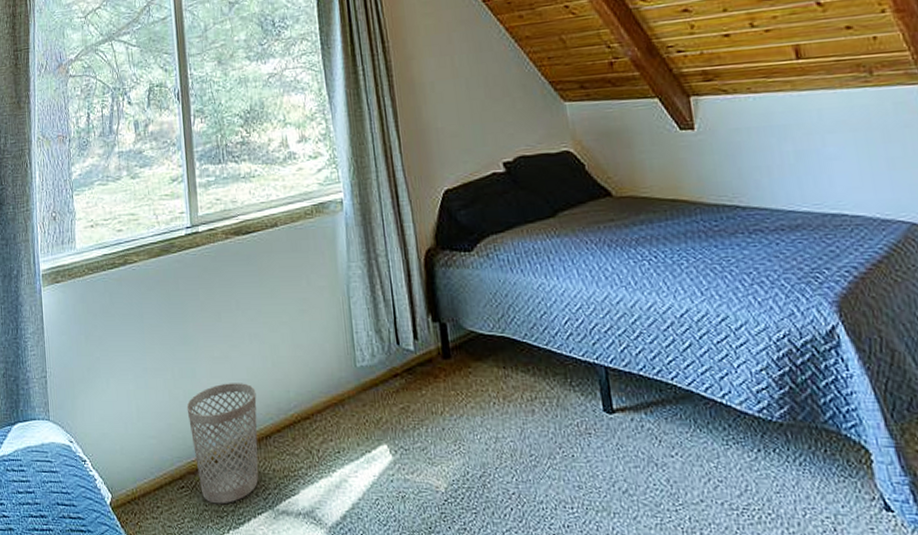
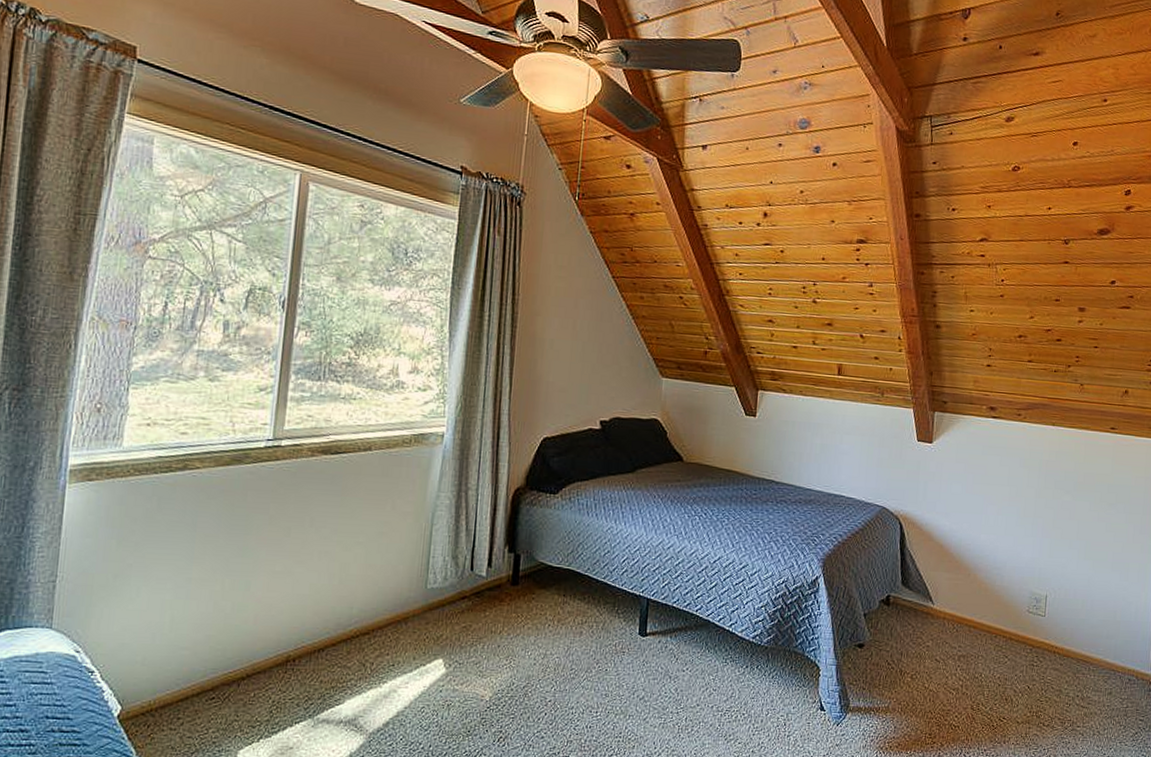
wastebasket: present [186,383,259,504] -> none [232,597,316,715]

